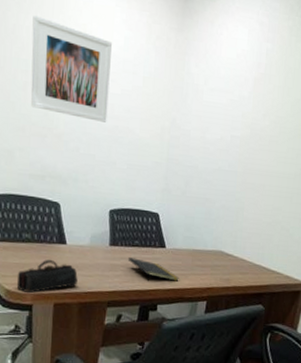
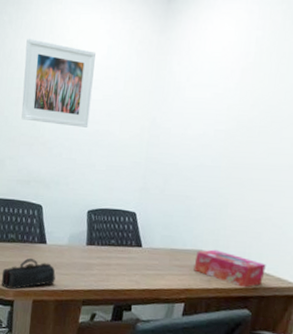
notepad: present [127,257,179,282] -> none [103,257,155,282]
tissue box: none [214,250,277,285] -> present [193,249,266,288]

